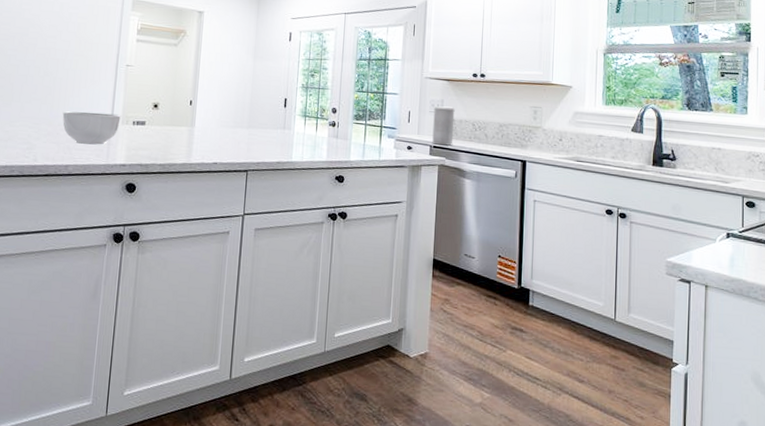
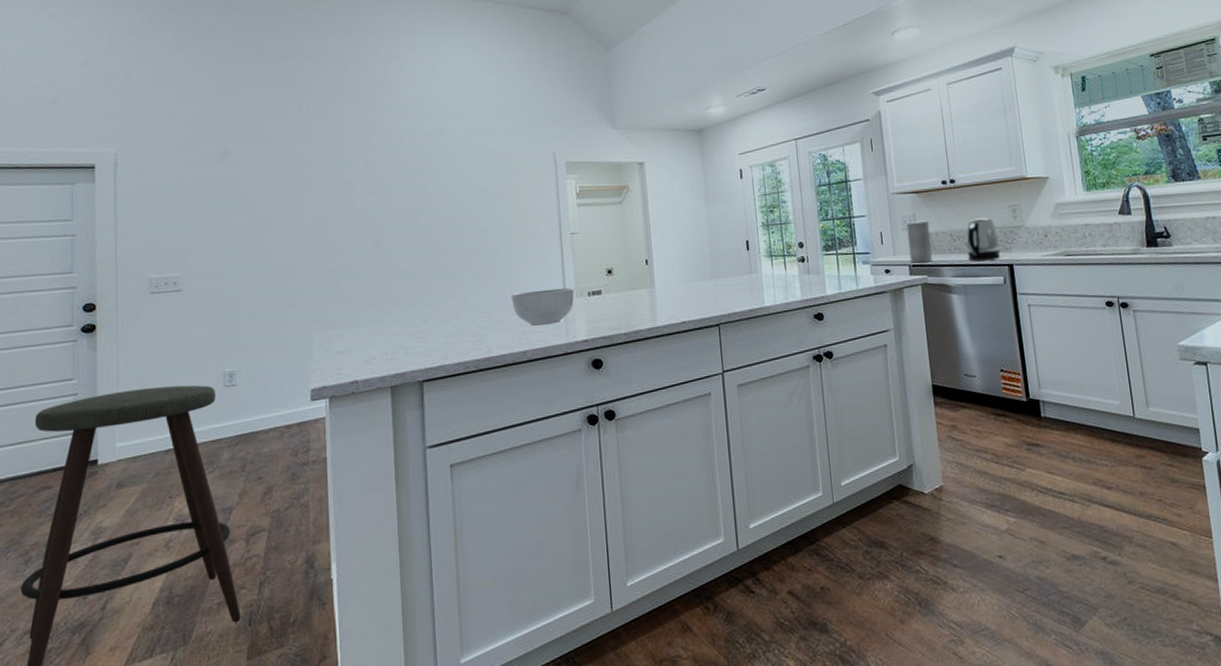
kettle: none [485,113,517,154] -> present [966,217,1001,262]

